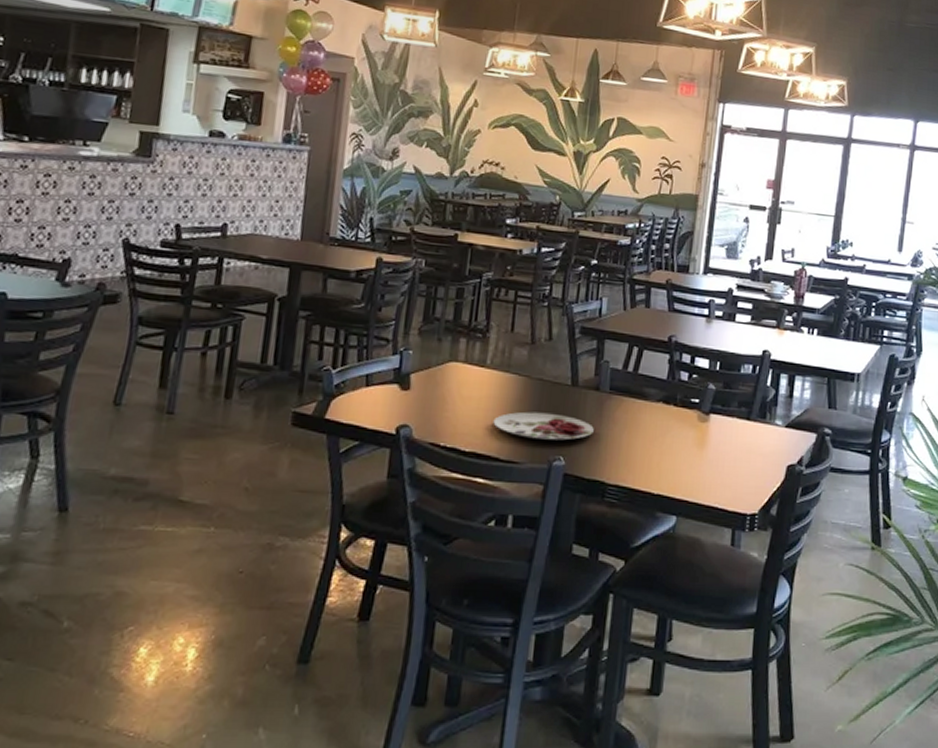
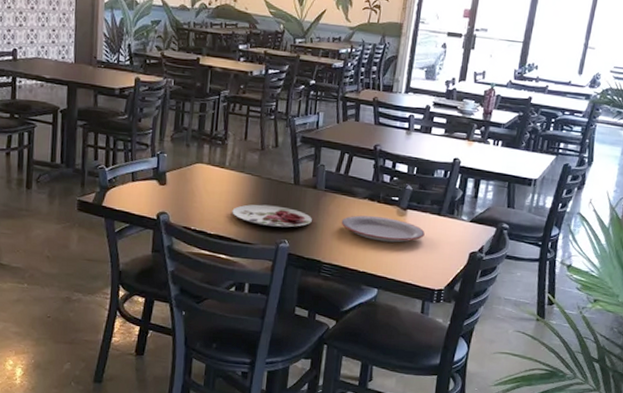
plate: none [630,422,732,456] -> present [341,215,425,243]

